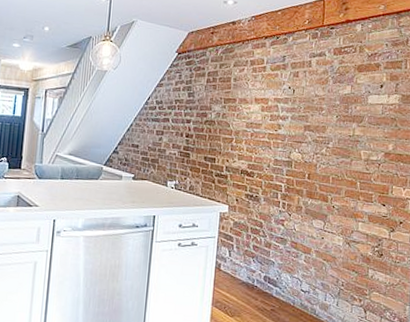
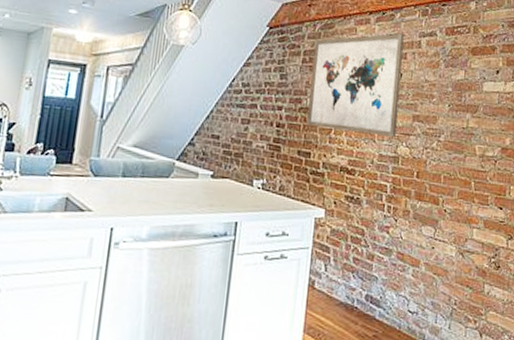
wall art: none [212,54,296,144] -> present [307,33,404,137]

